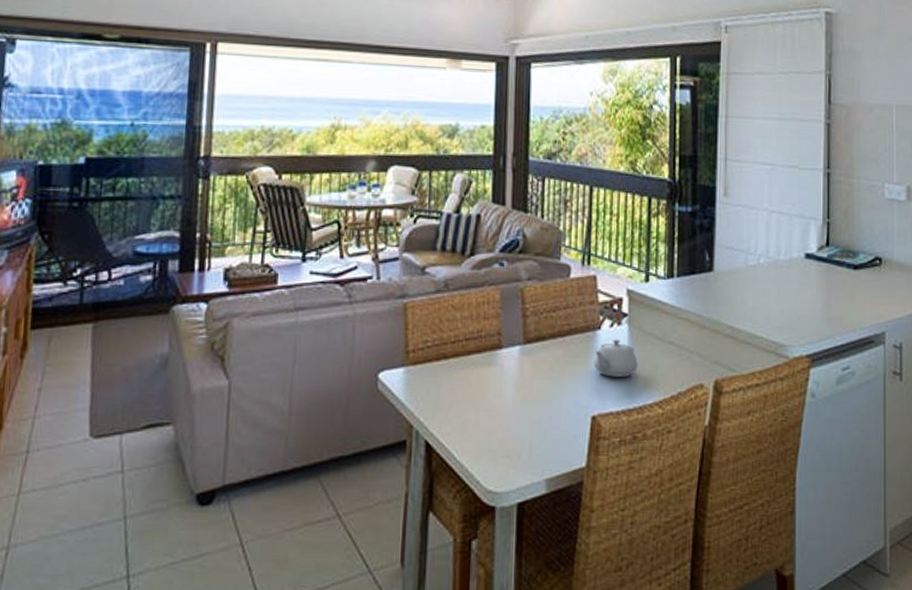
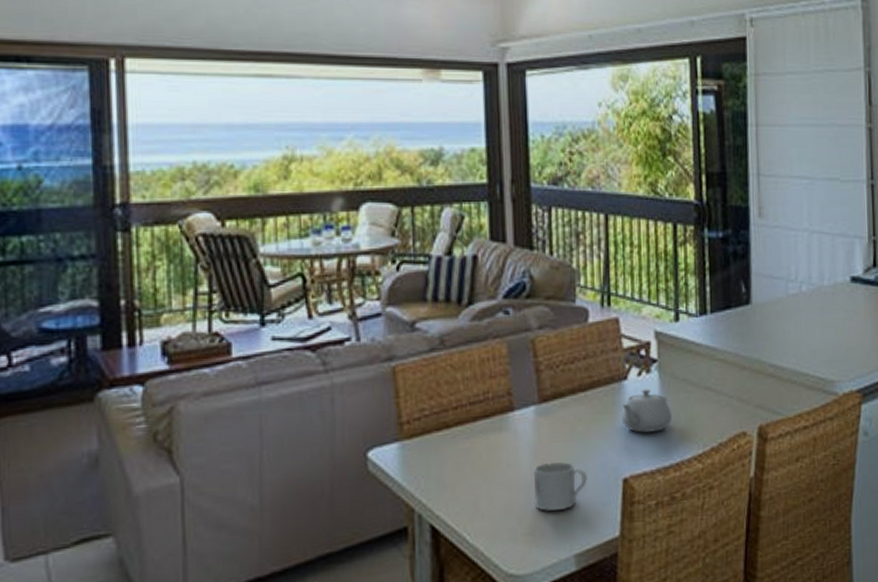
mug: none [514,395,561,438] -> present [533,461,587,511]

